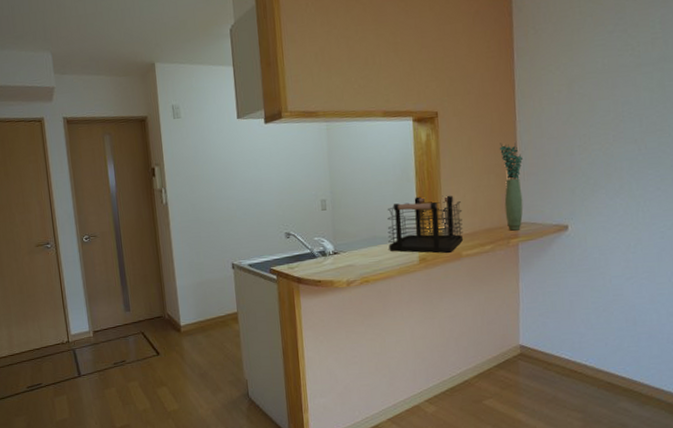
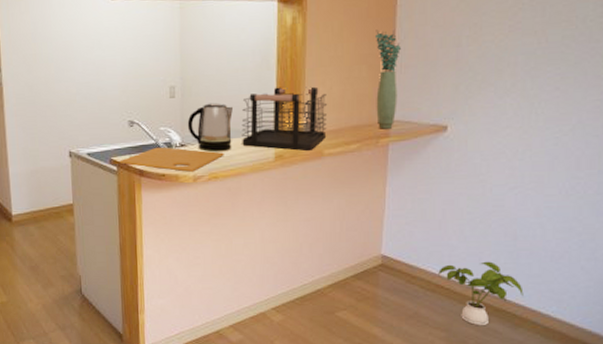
cutting board: none [278,255,374,278] -> present [119,147,224,172]
kettle: none [338,213,380,258] -> present [187,102,233,151]
house plant: none [571,345,647,406] -> present [438,261,524,326]

